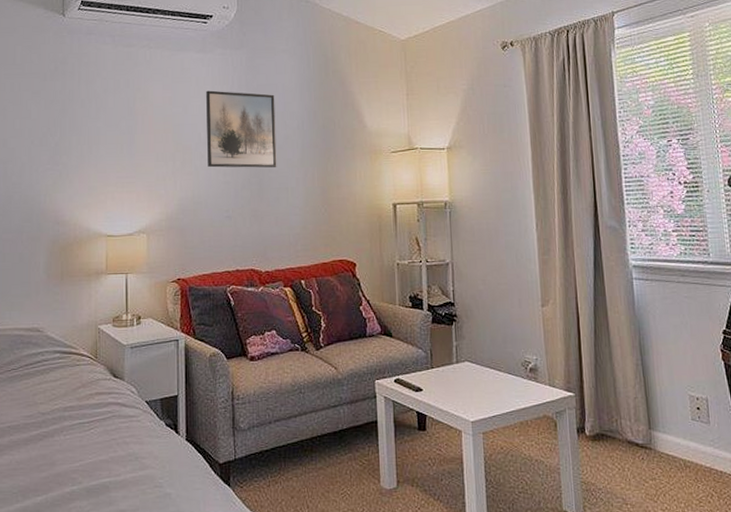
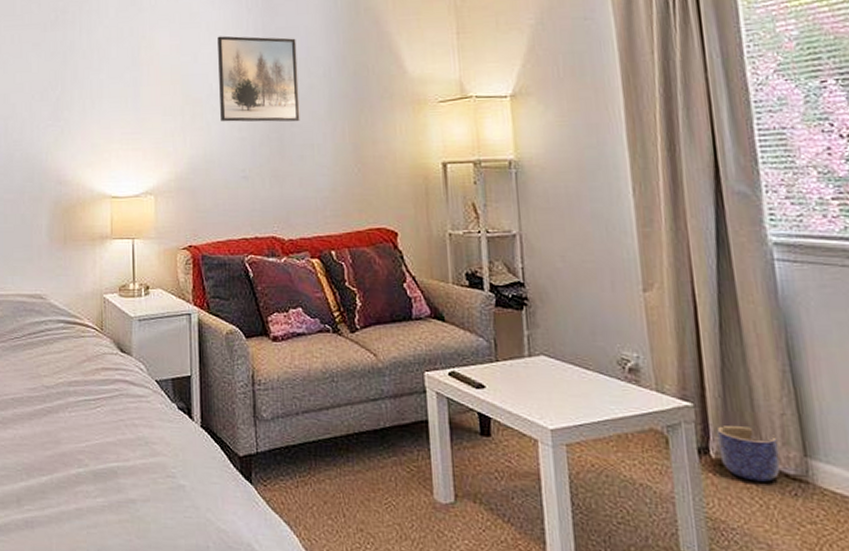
planter: none [590,408,633,451] -> present [717,424,781,482]

